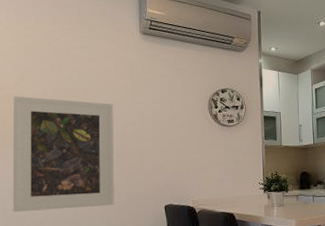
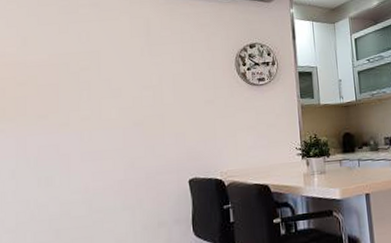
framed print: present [12,96,115,213] -> none [13,63,131,197]

